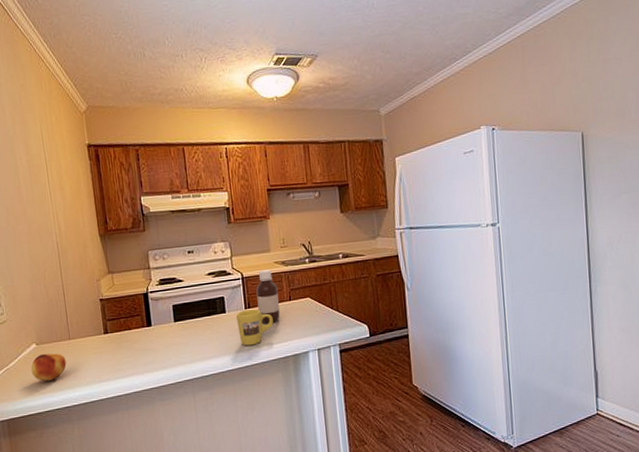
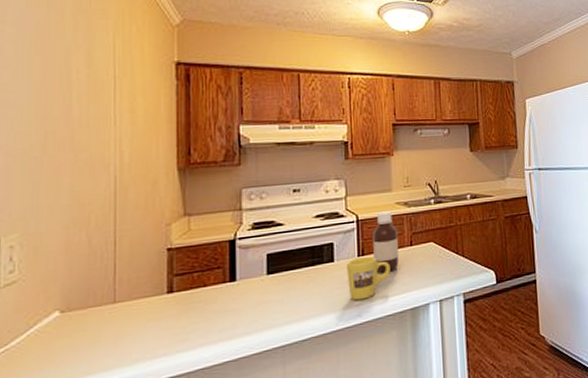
fruit: present [31,353,67,381] -> none [45,322,104,364]

